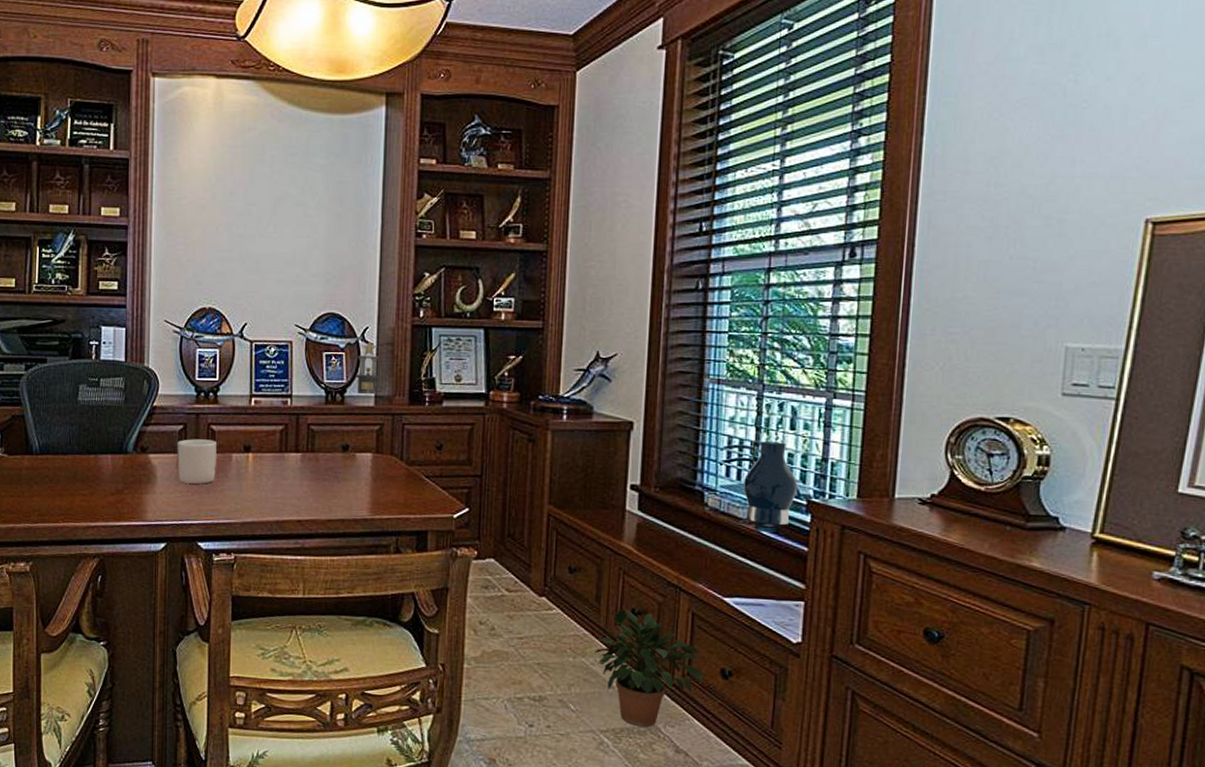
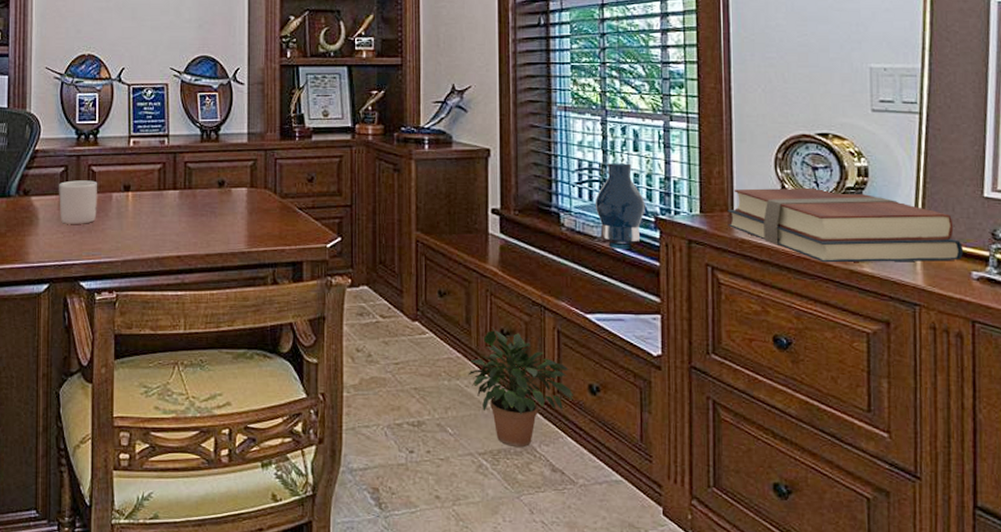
trophy: present [356,342,381,395] -> none [229,82,252,132]
books: none [886,474,1147,560] -> present [727,187,963,263]

